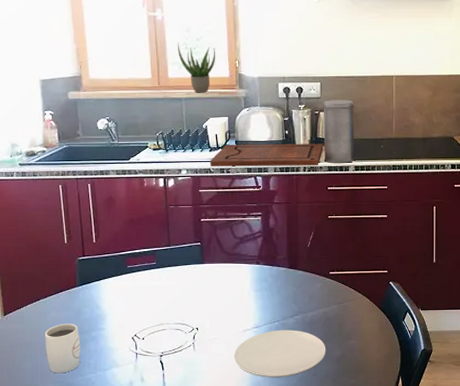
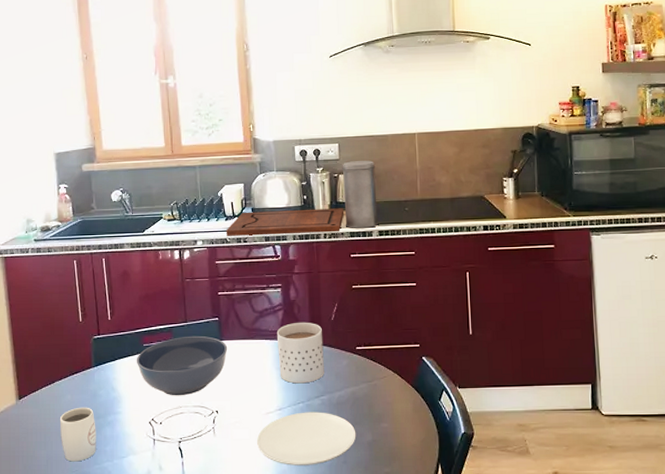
bowl: none [120,259,209,314] -> present [136,335,228,396]
potted plant: present [177,42,216,93] -> none [190,108,230,160]
mug: none [255,248,299,304] -> present [276,322,324,384]

